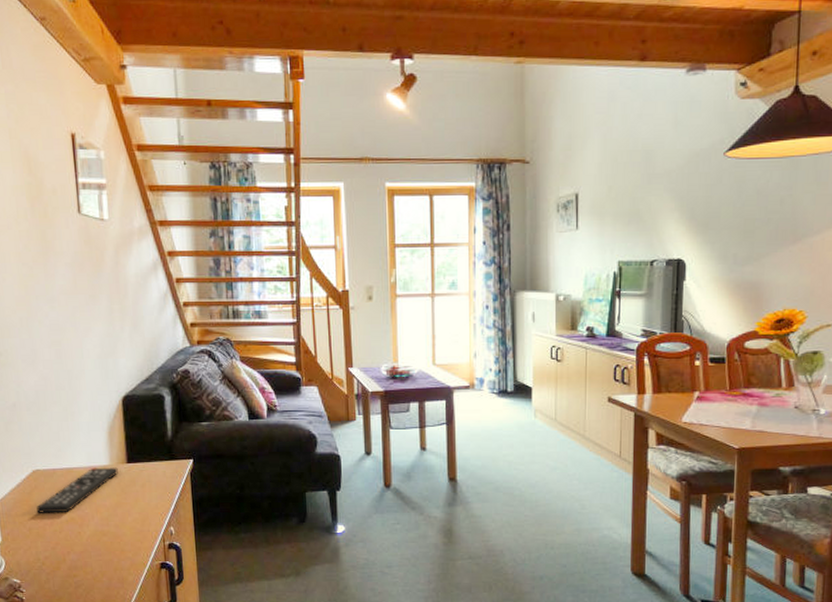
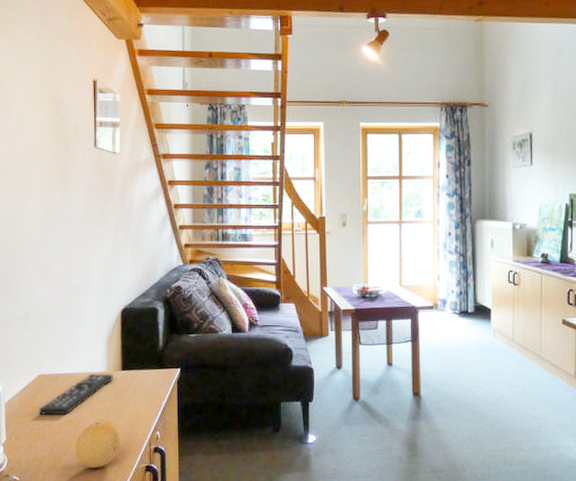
fruit: none [80,516,132,567] -> present [75,419,121,468]

